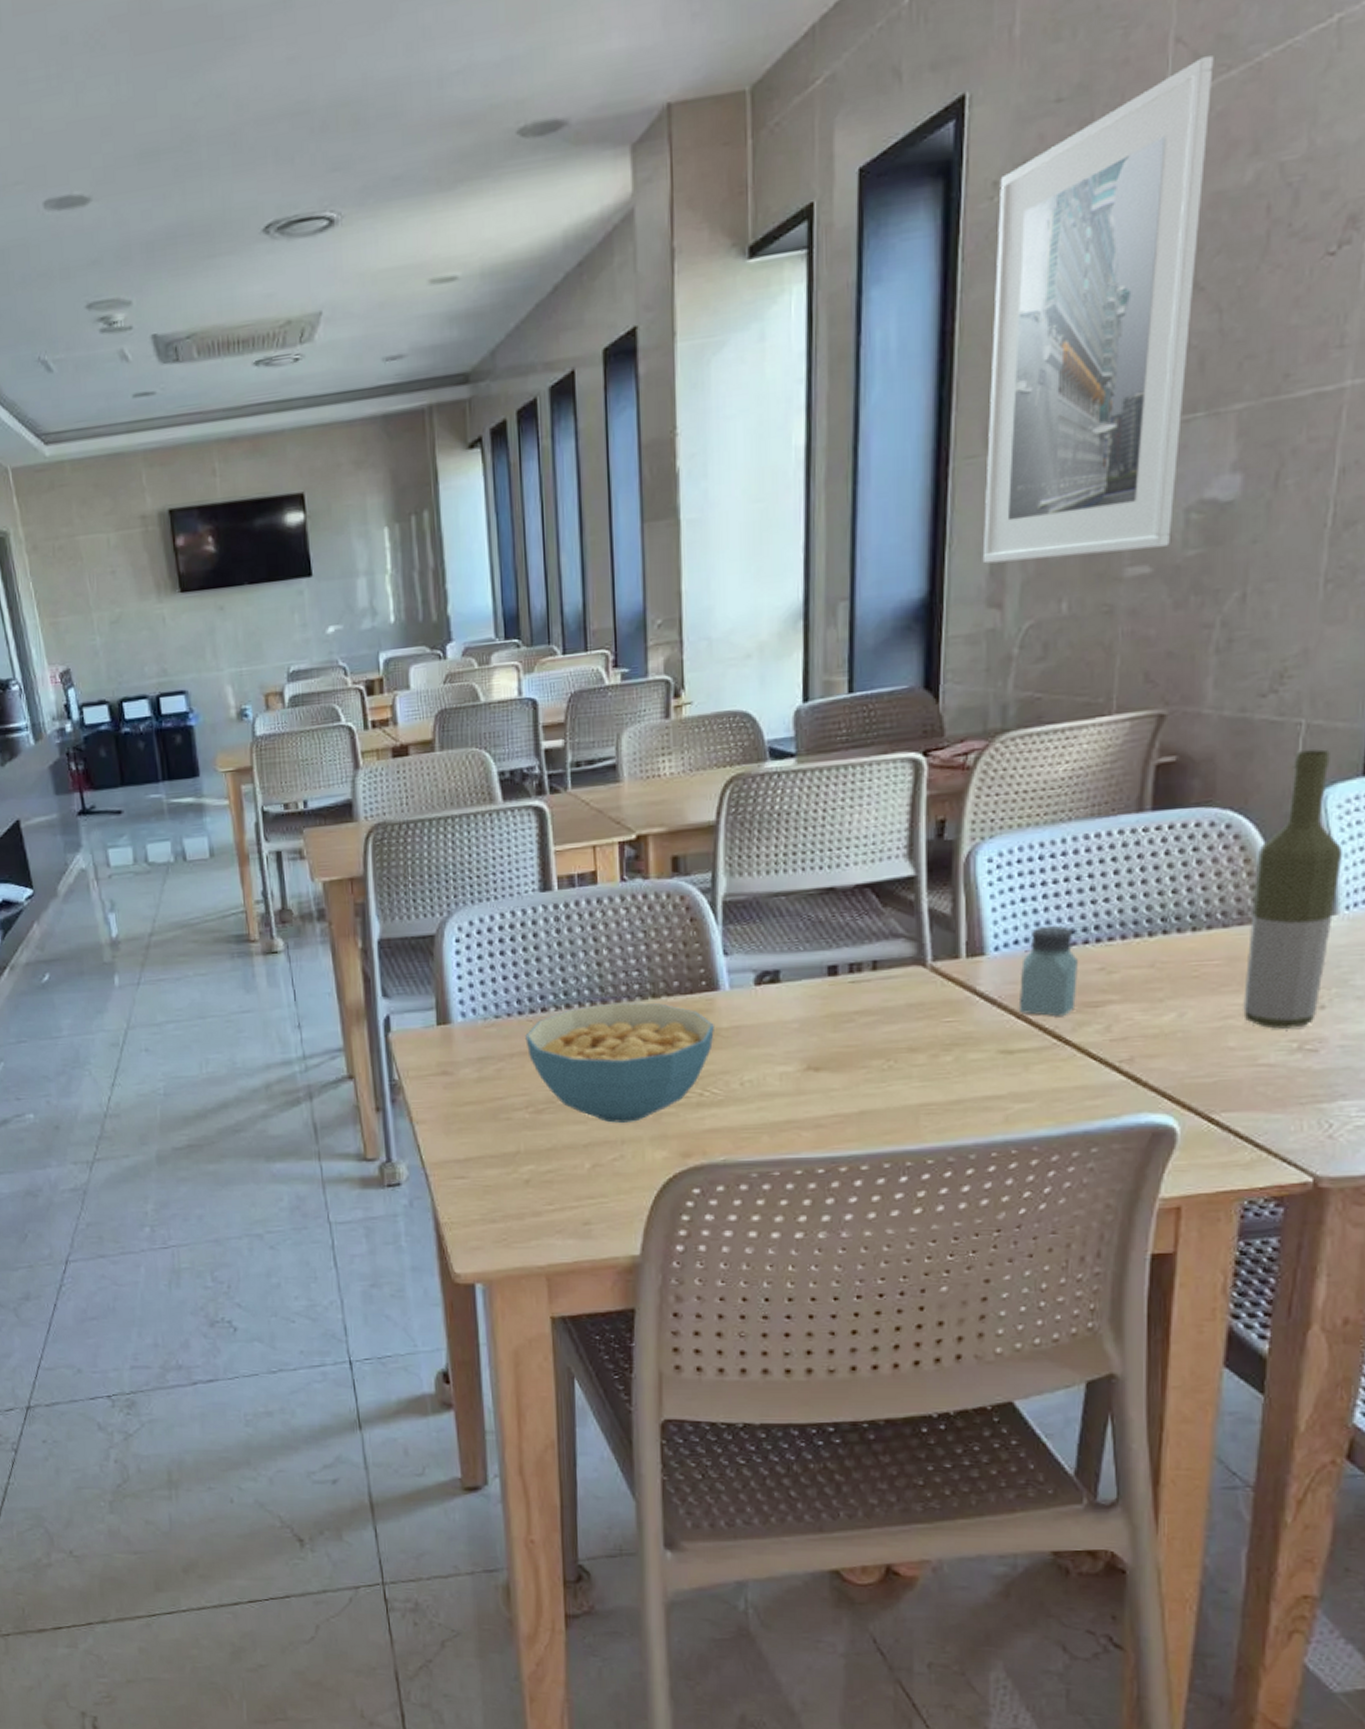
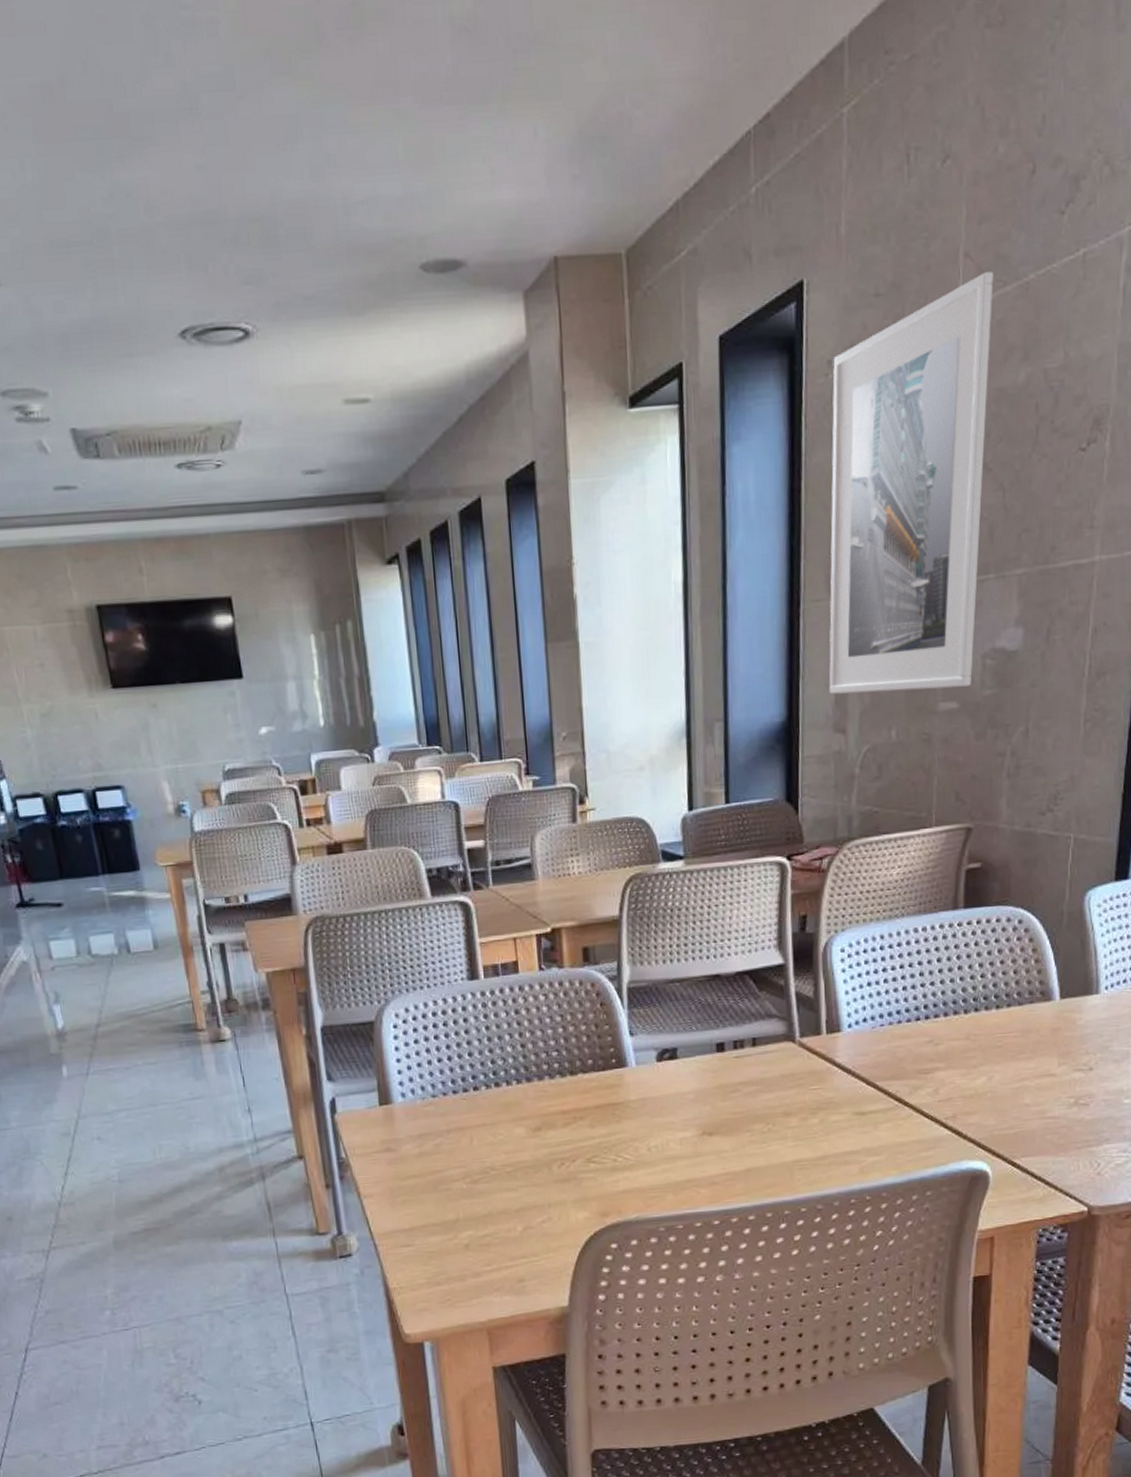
cereal bowl: present [525,1002,714,1123] -> none [460,1080,624,1189]
saltshaker: present [1018,925,1078,1017] -> none [868,1005,912,1083]
bottle: present [1243,749,1342,1029] -> none [1035,859,1101,1088]

